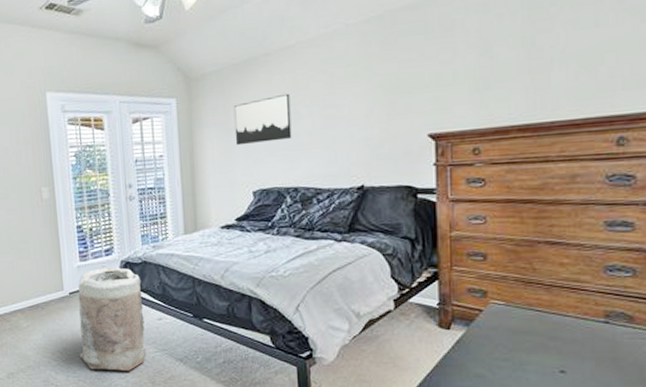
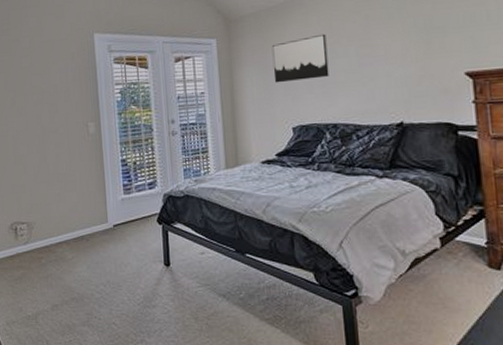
bag: present [78,265,145,371] -> none [122,198,188,305]

